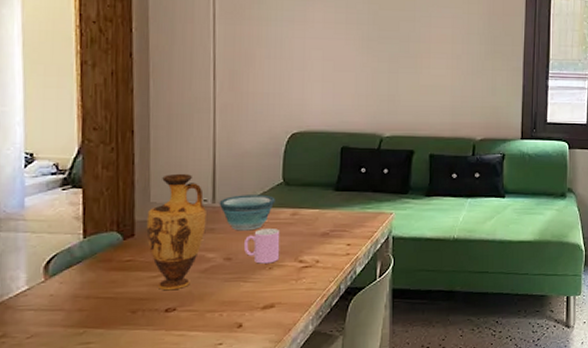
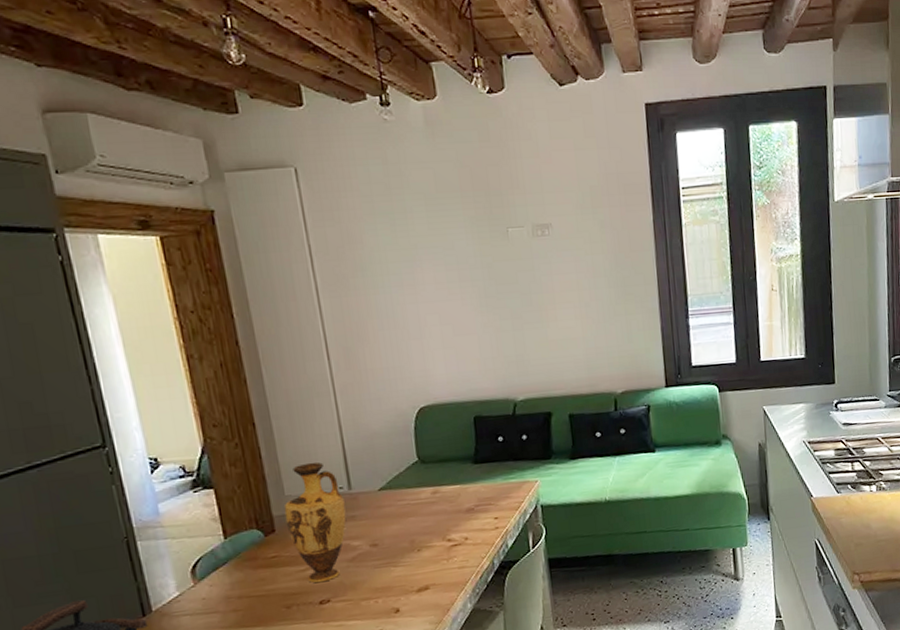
bowl: present [219,194,275,231] -> none [355,475,413,516]
cup: present [243,229,280,264] -> none [387,509,427,547]

